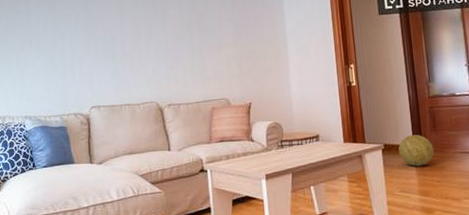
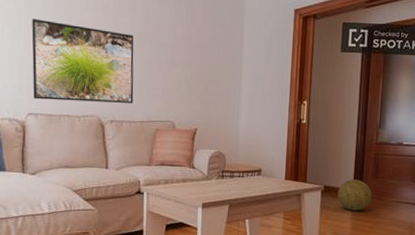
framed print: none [89,20,188,93] -> present [31,19,134,103]

